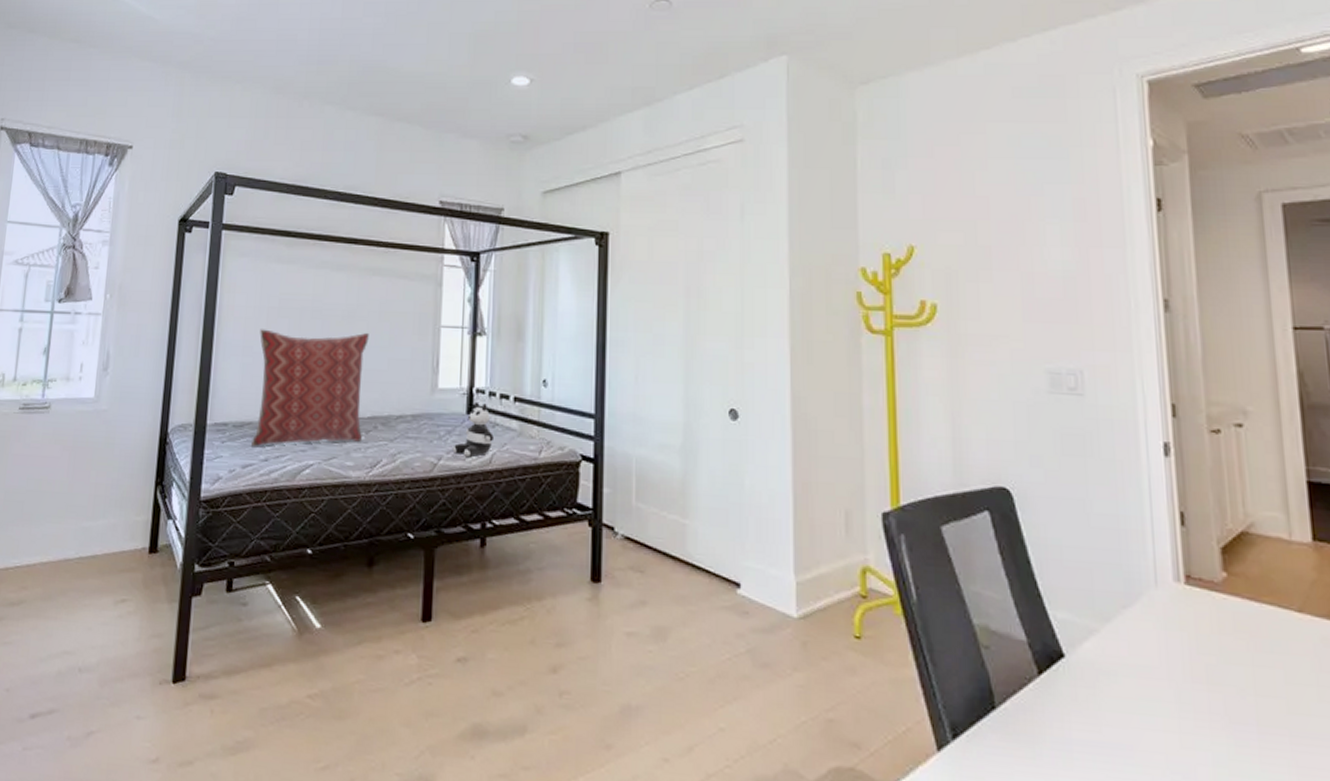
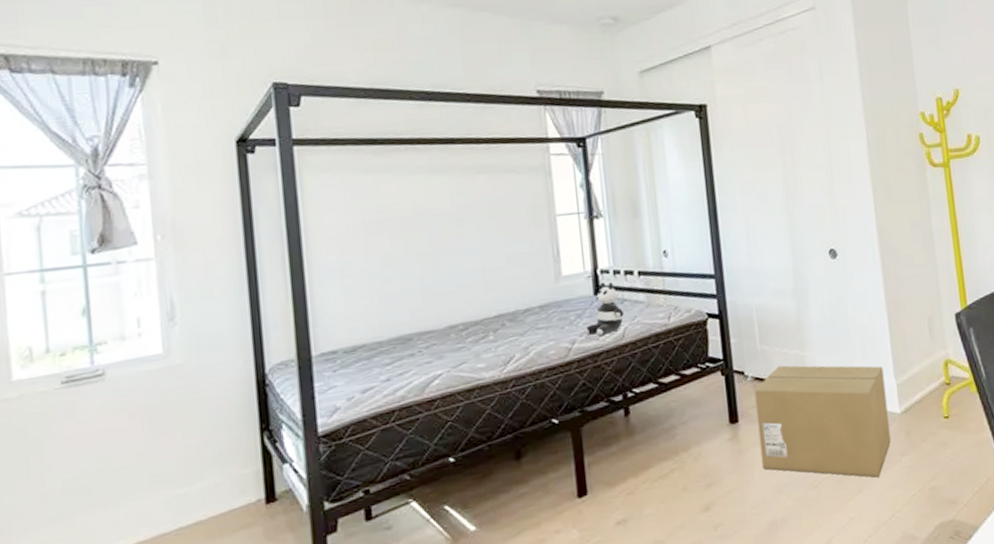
pillow: present [251,329,369,447] -> none [358,232,490,370]
box: none [621,529,781,688] -> present [754,365,891,478]

